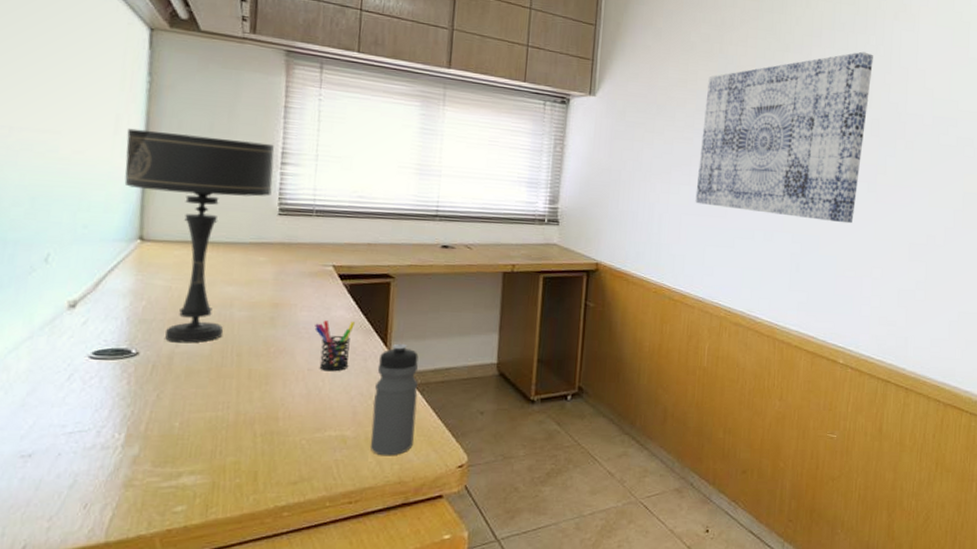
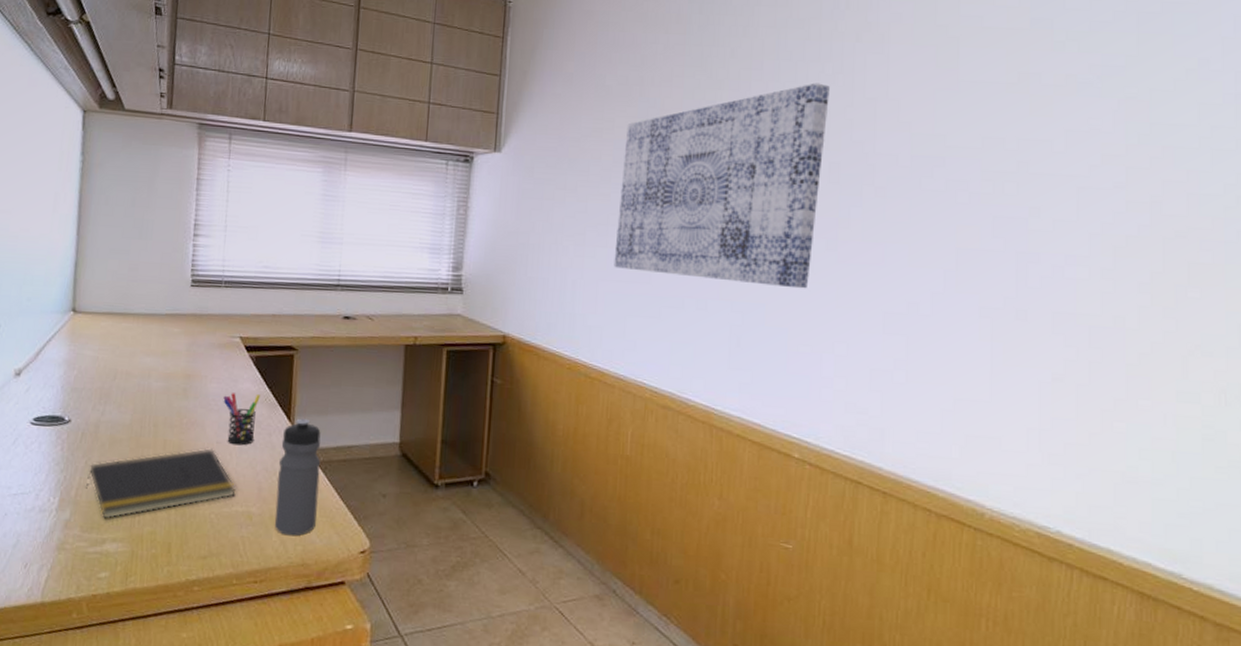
table lamp: present [124,128,275,343] -> none [61,206,188,413]
notepad: none [157,376,329,452] -> present [85,448,236,520]

